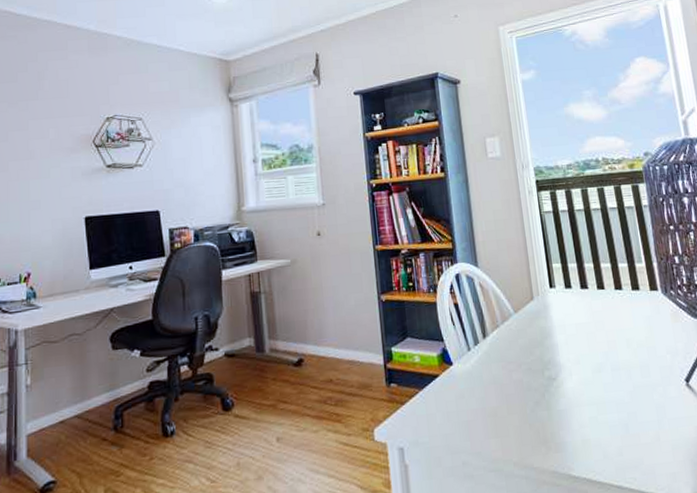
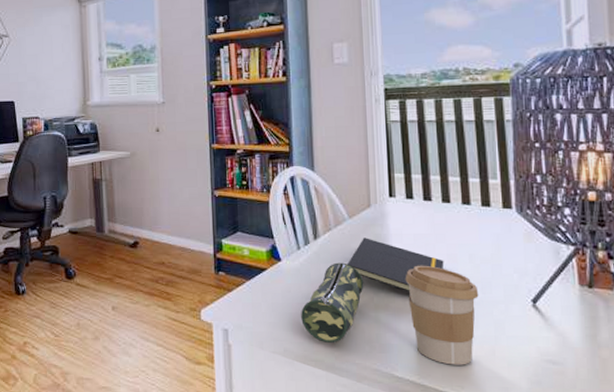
pencil case: none [476,360,535,449] -> present [301,262,364,343]
notepad: none [517,331,606,385] -> present [347,238,444,292]
coffee cup: none [571,354,641,457] -> present [405,265,479,365]

